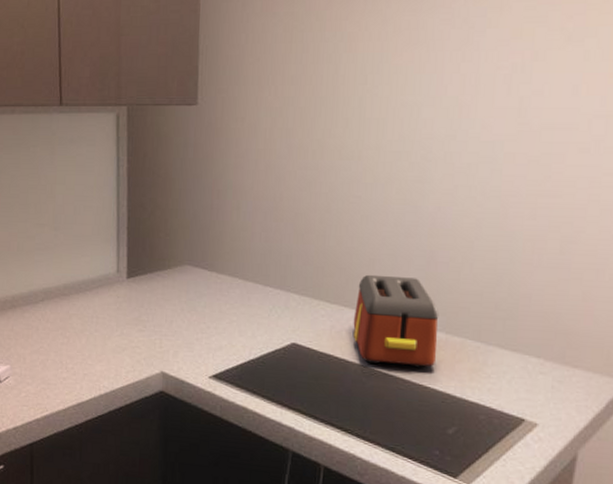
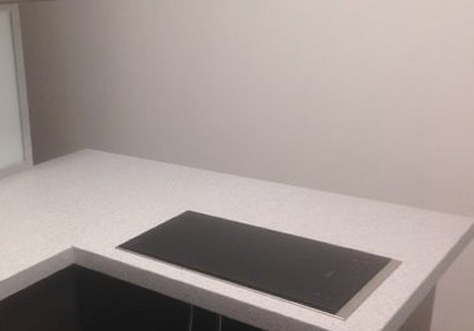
toaster: present [353,274,439,368] -> none [239,143,314,223]

